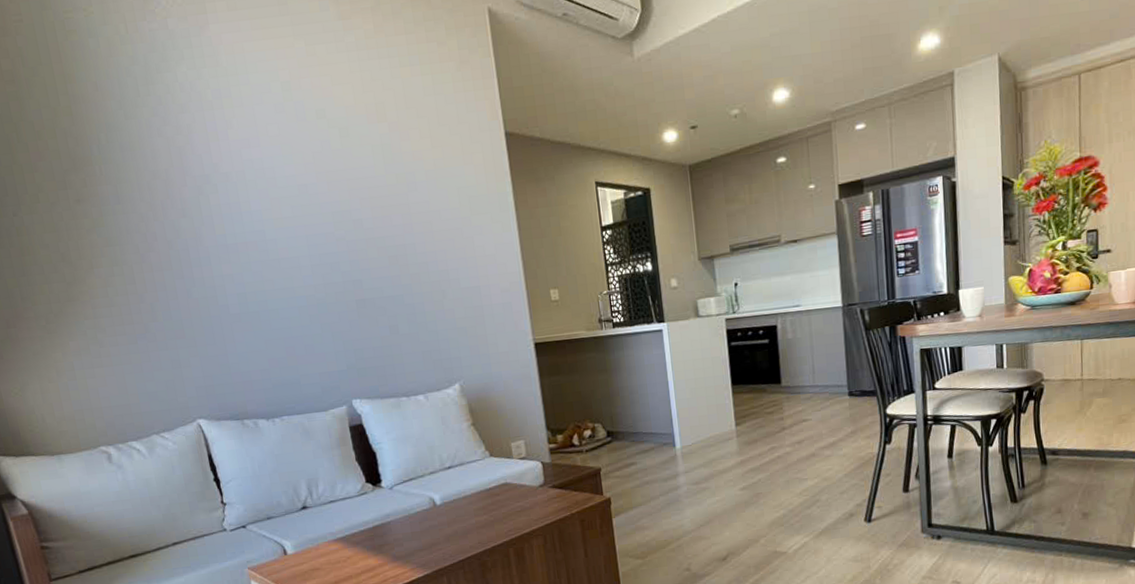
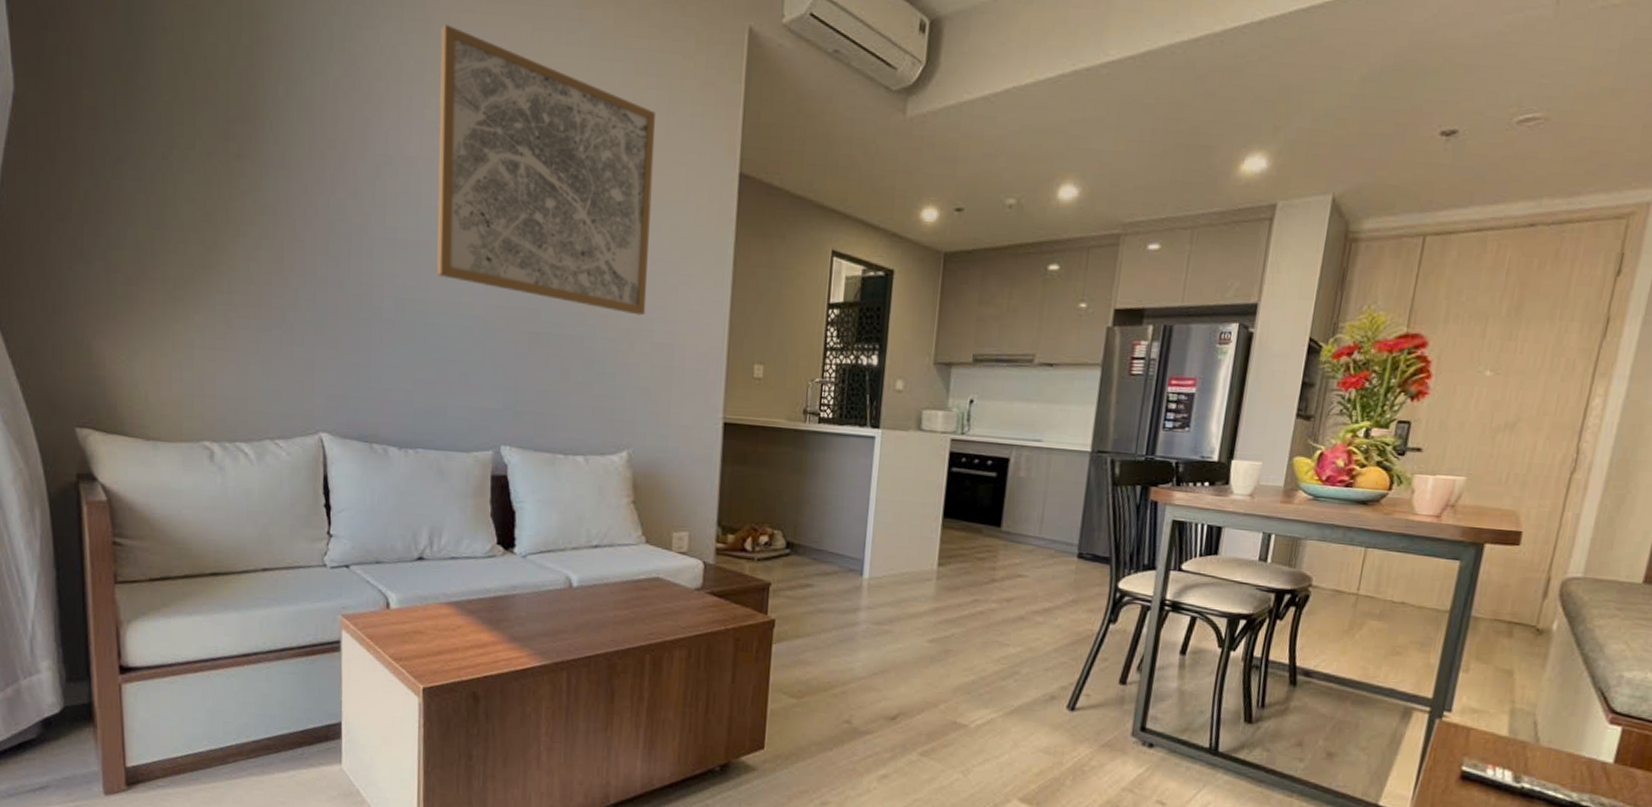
wall art: none [228,54,451,269] -> present [436,24,656,316]

